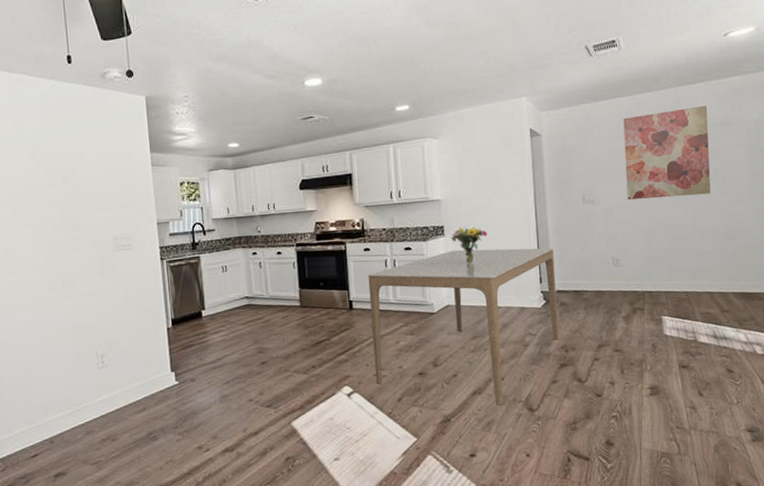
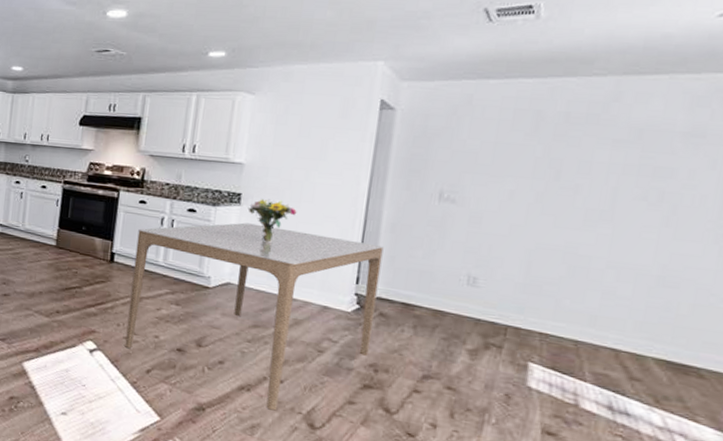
wall art: present [623,105,711,200] -> none [507,104,666,223]

